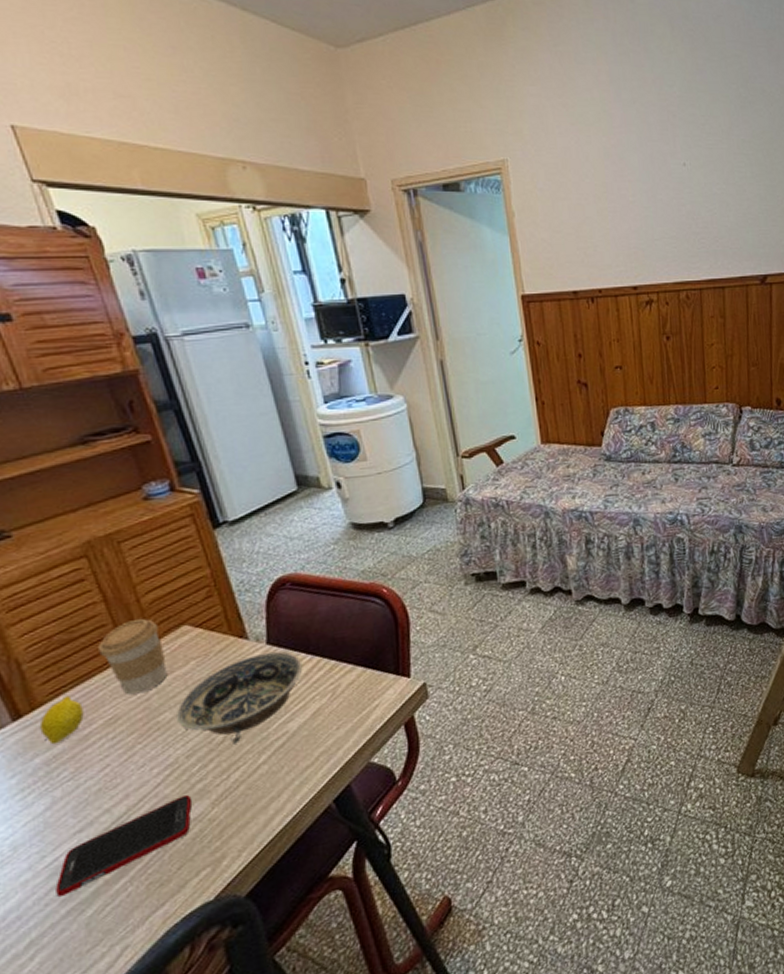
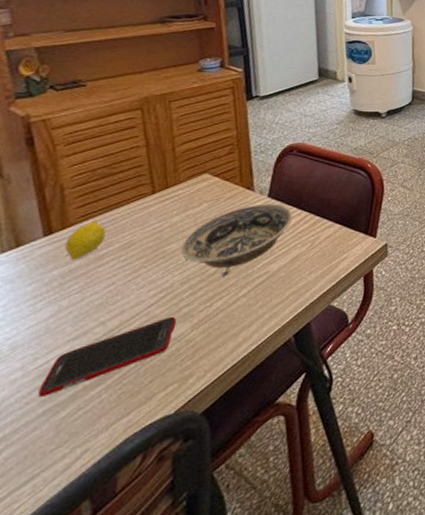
coffee cup: present [98,618,168,695] -> none [131,163,185,226]

